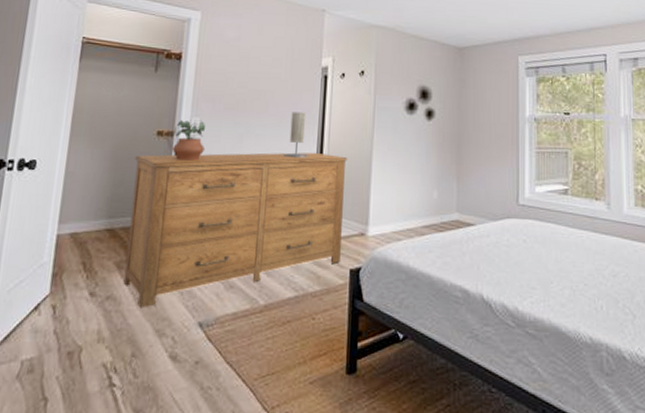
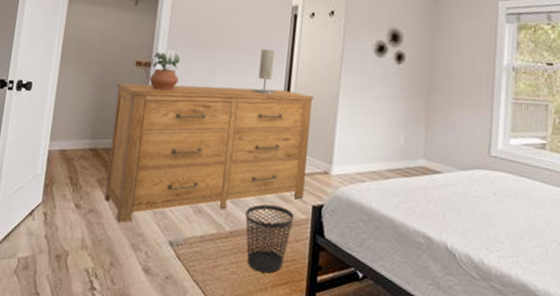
wastebasket: none [280,272,332,345] -> present [245,204,294,273]

